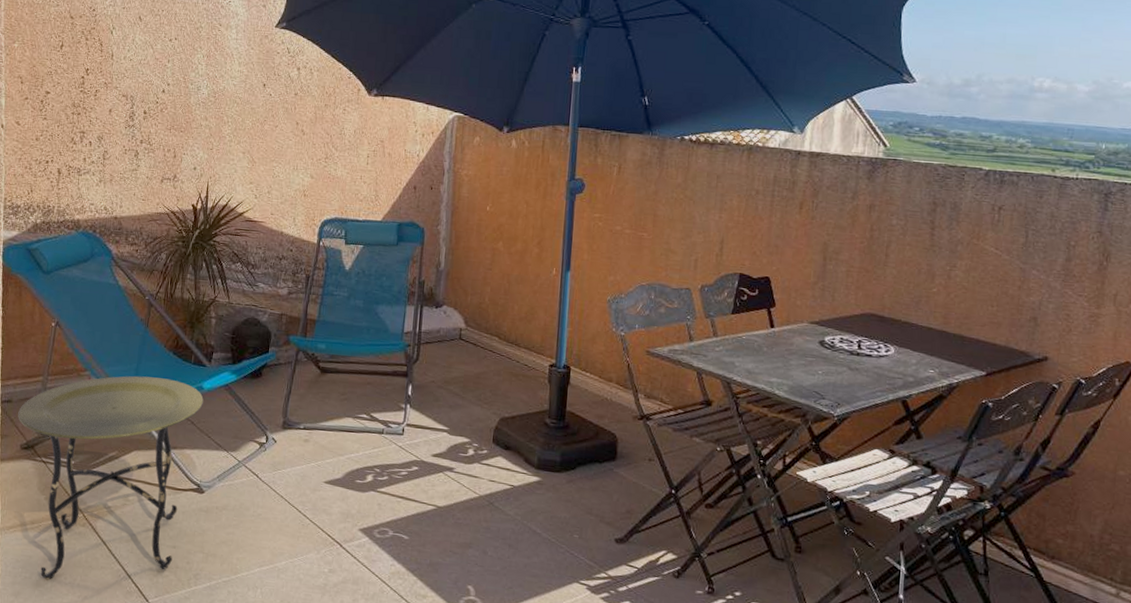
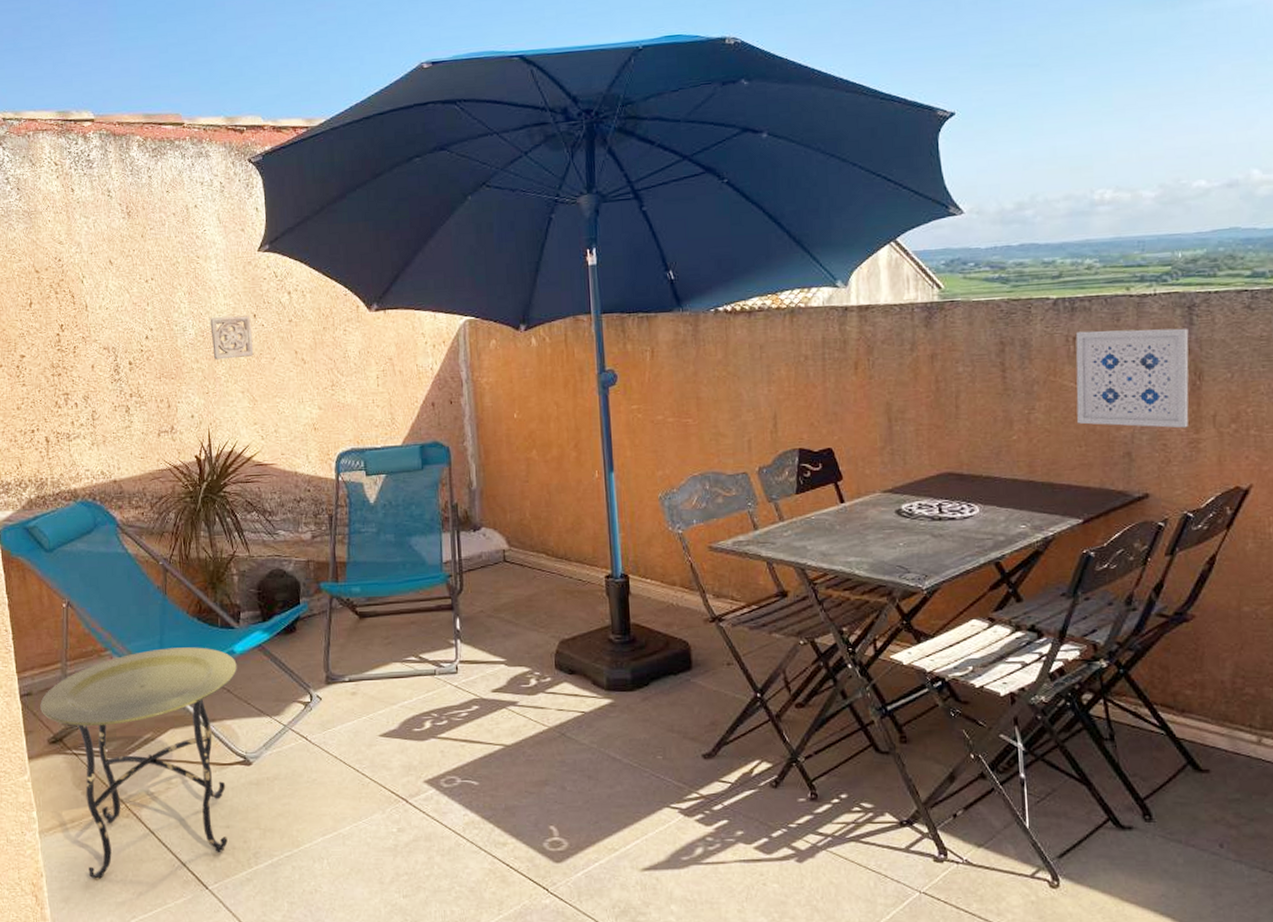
wall ornament: none [221,81,261,122] -> present [210,315,254,360]
wall art: none [993,202,1103,303] -> present [1075,328,1189,428]

